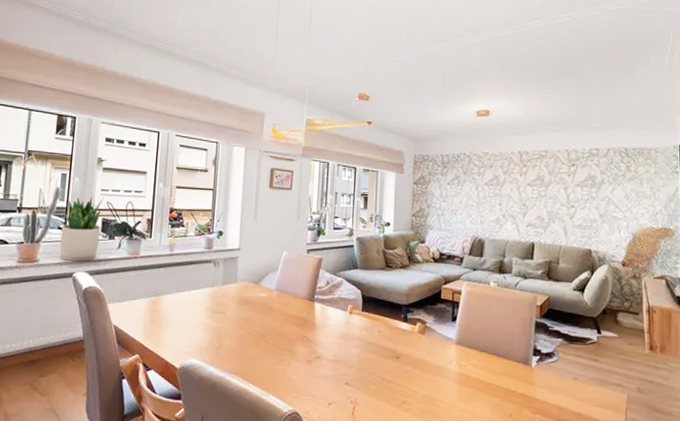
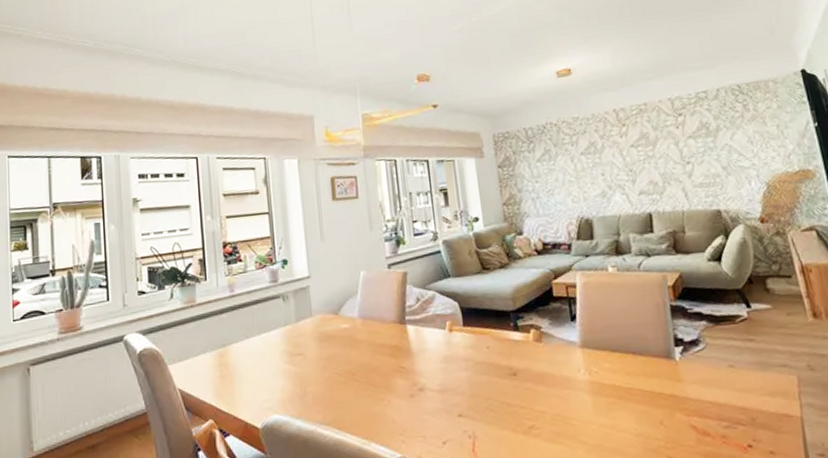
planter: present [60,197,104,262] -> none [101,243,149,323]

